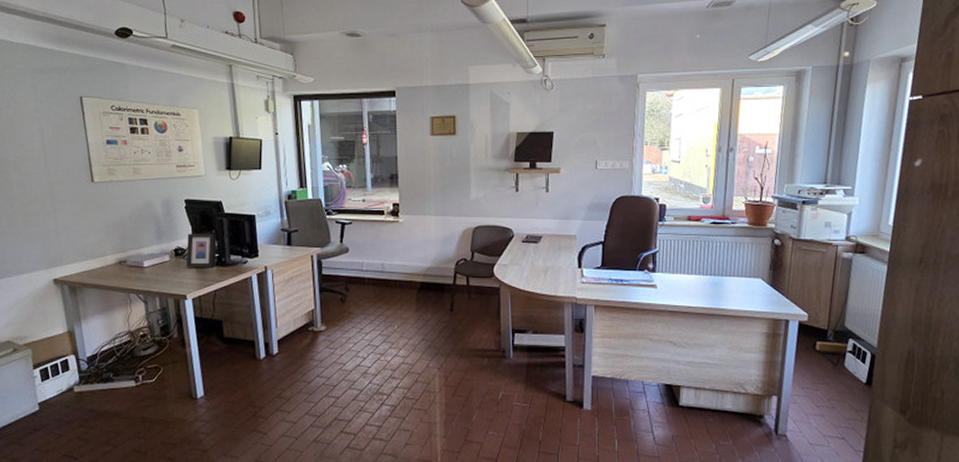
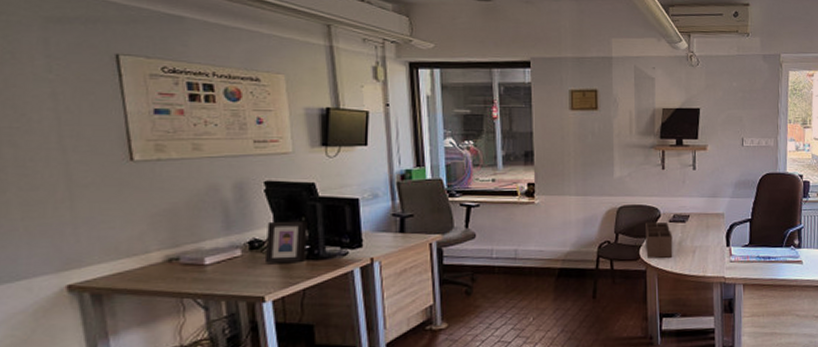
desk organizer: none [500,241,526,276] -> present [646,221,673,258]

